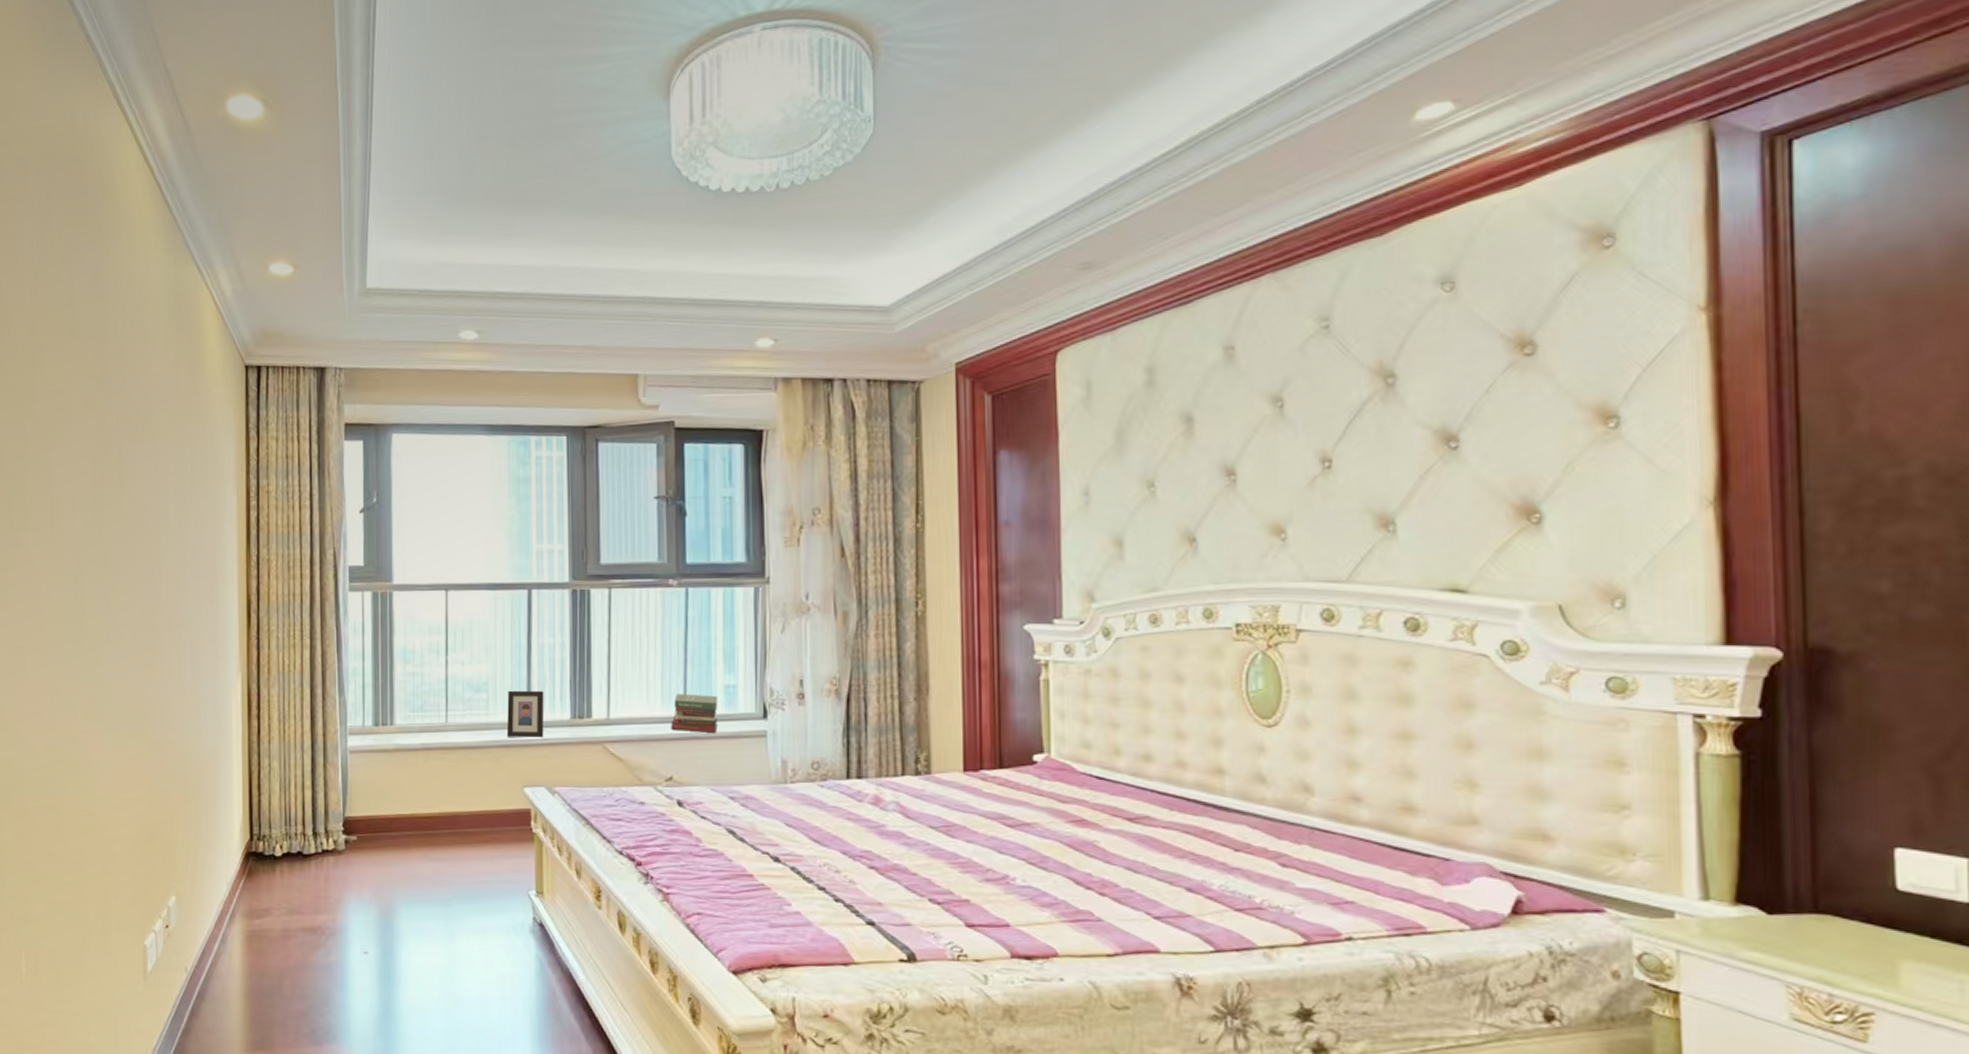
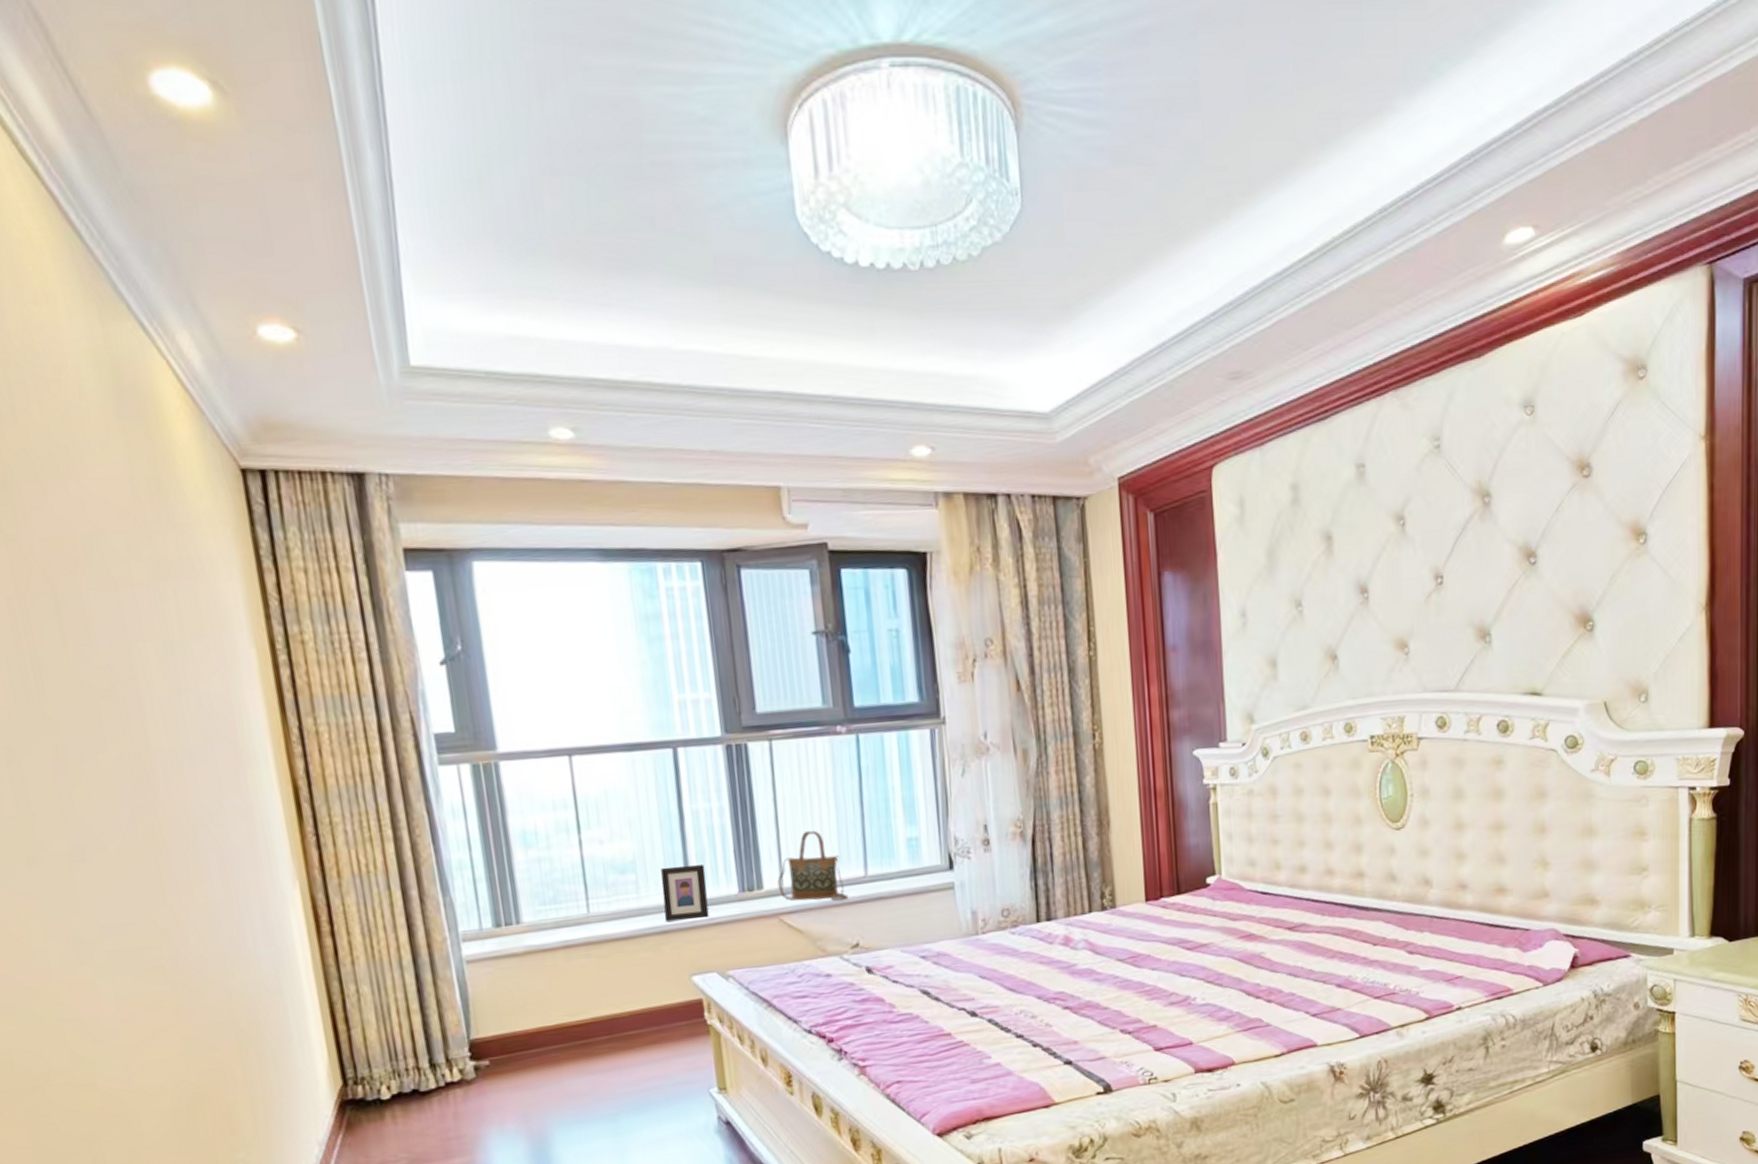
handbag: none [605,670,667,736] -> present [777,830,849,902]
books: present [671,693,718,733] -> none [852,850,903,893]

